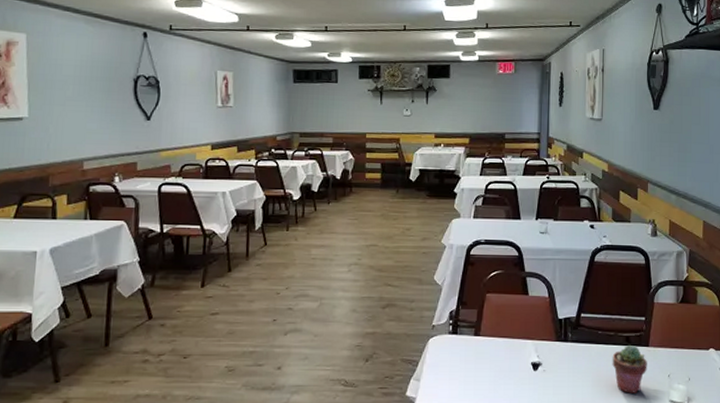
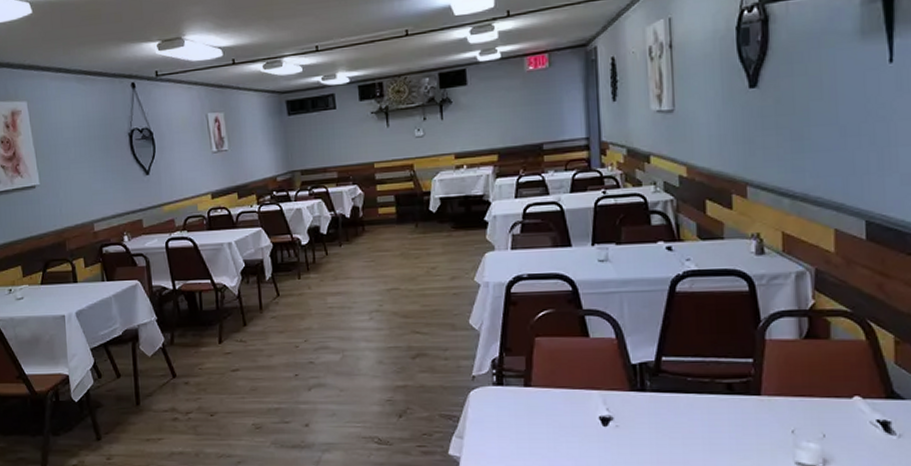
potted succulent: present [612,346,647,393] -> none [709,394,760,453]

